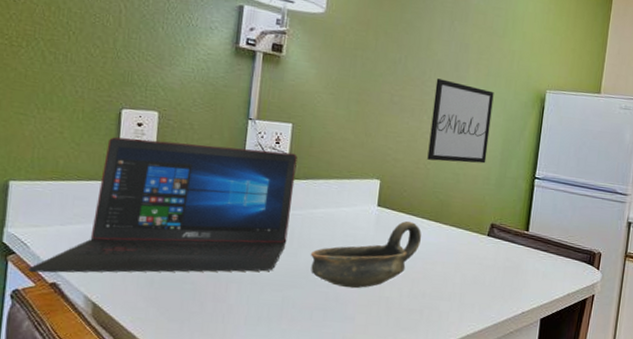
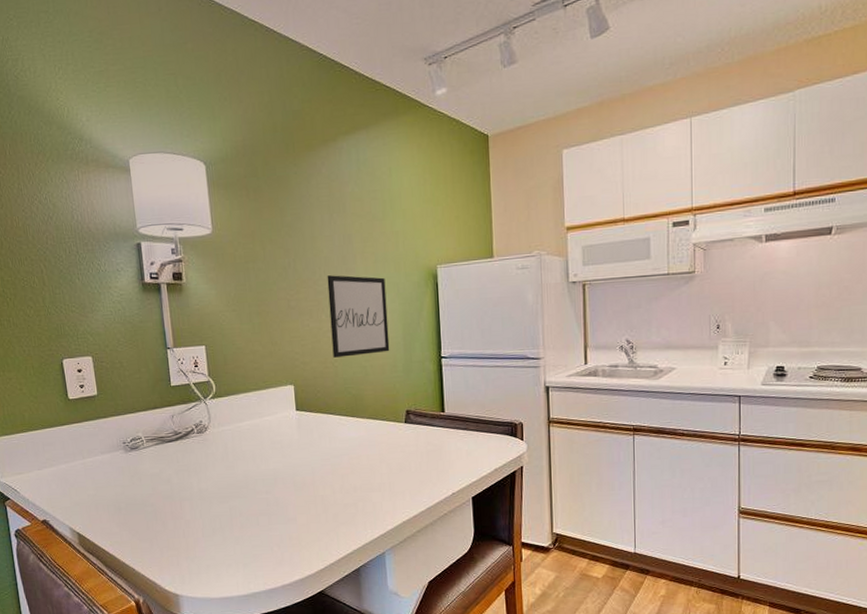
laptop: present [28,137,298,273] -> none [23,373,223,513]
oil lamp: present [310,220,422,289] -> none [245,420,343,492]

